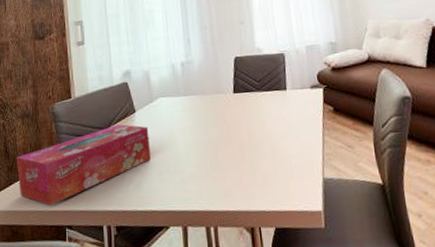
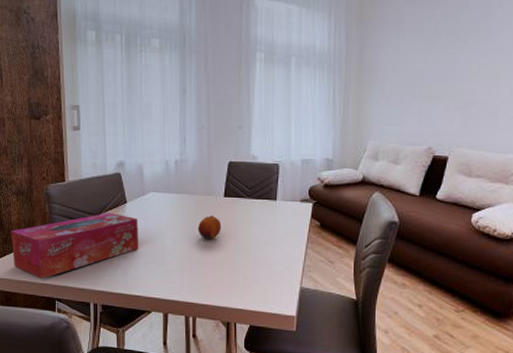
fruit: none [210,114,235,139] -> present [198,216,222,239]

